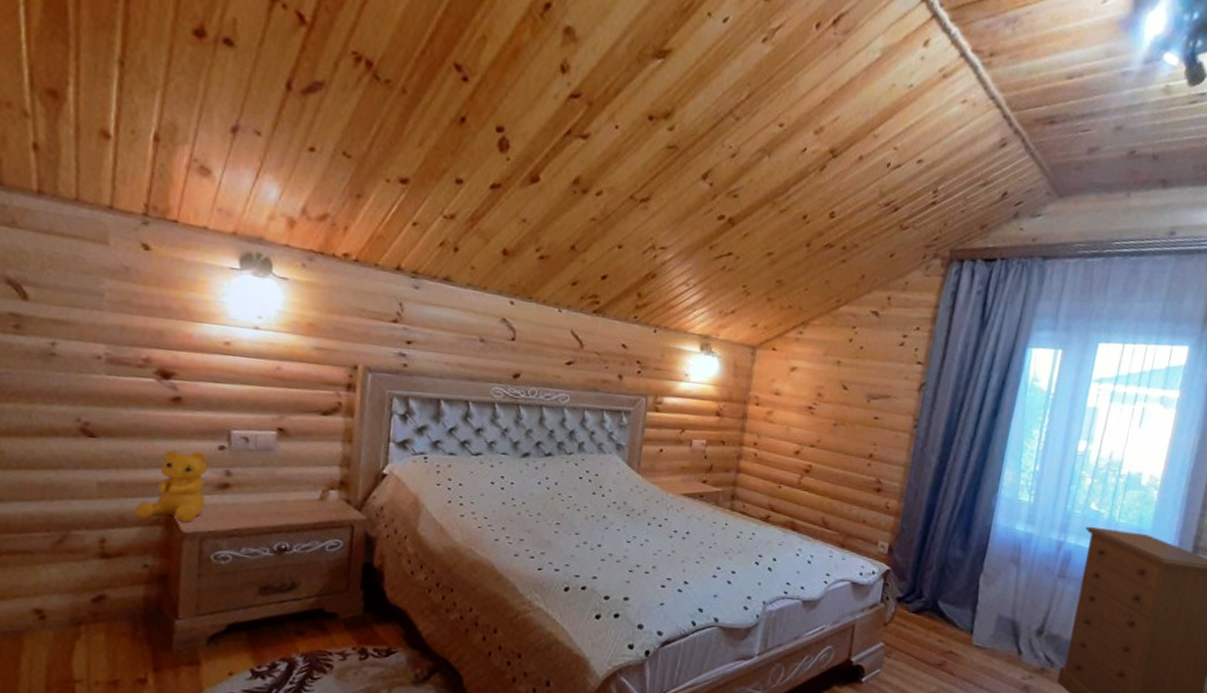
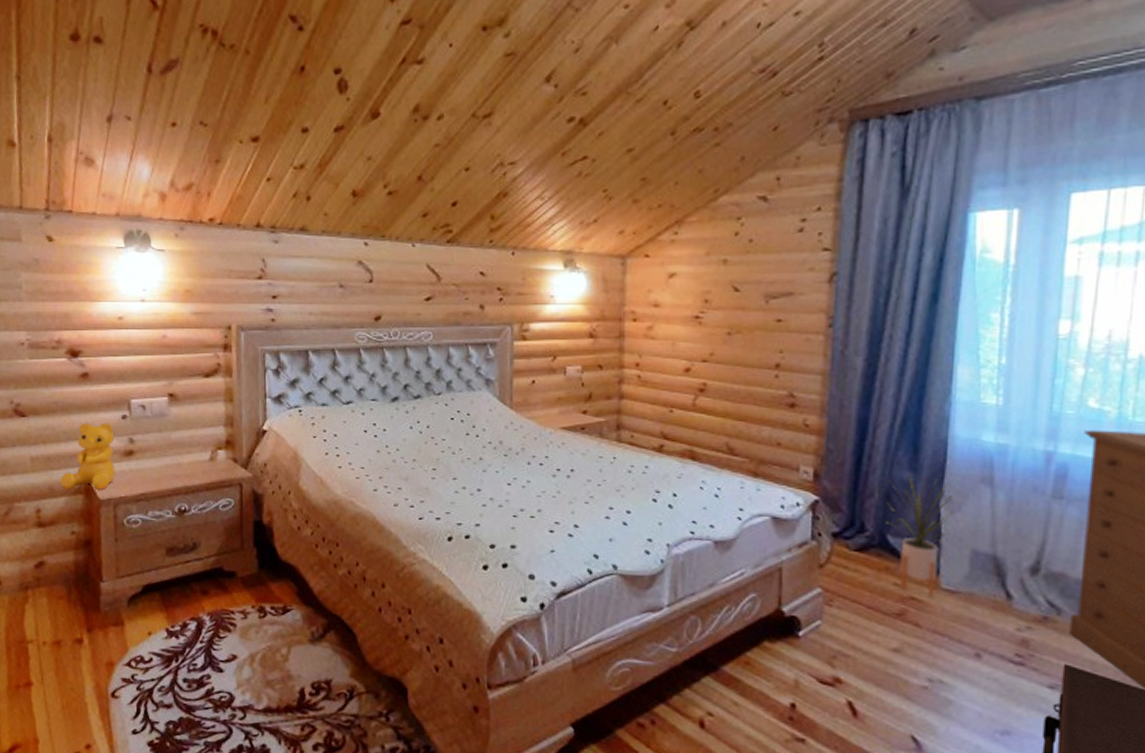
house plant: none [938,553,991,651] -> present [886,474,959,596]

